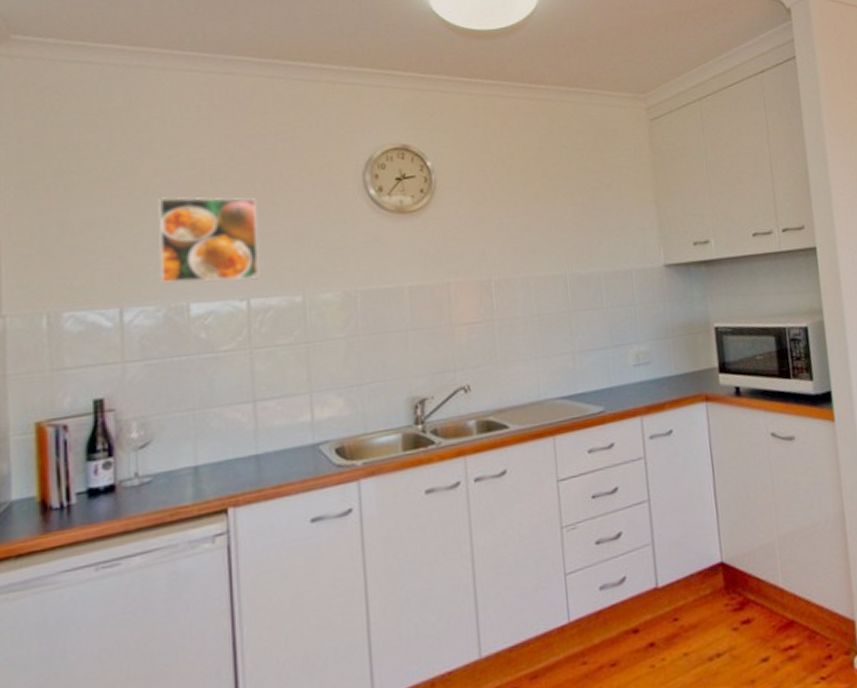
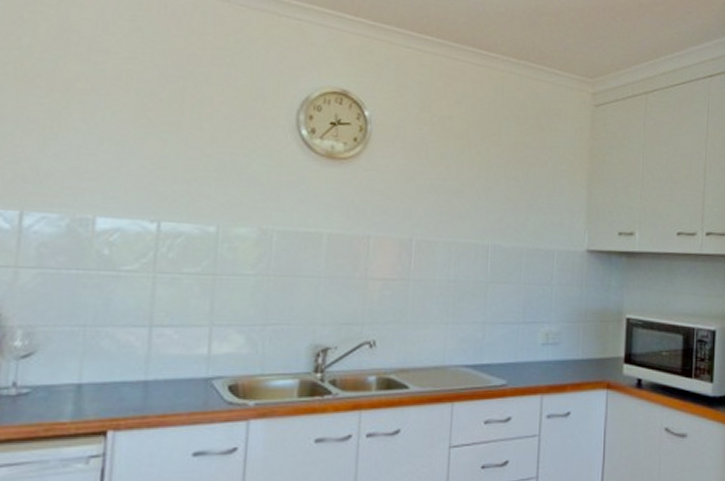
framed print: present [158,197,260,284] -> none [69,103,181,203]

